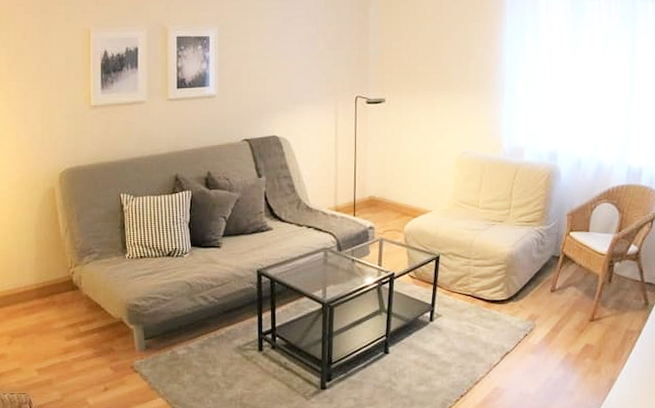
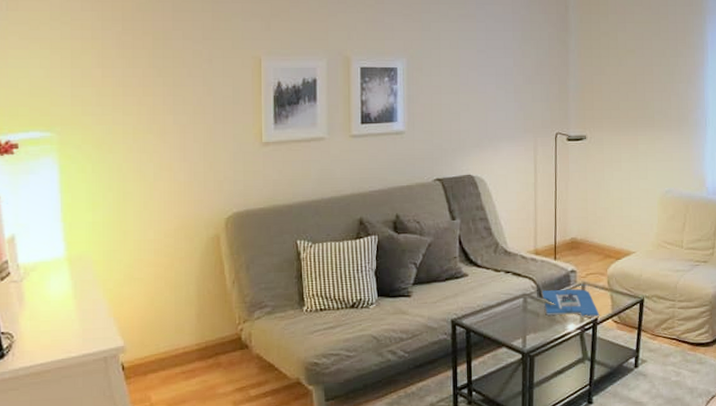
board game: none [341,244,397,272] -> present [541,289,600,318]

